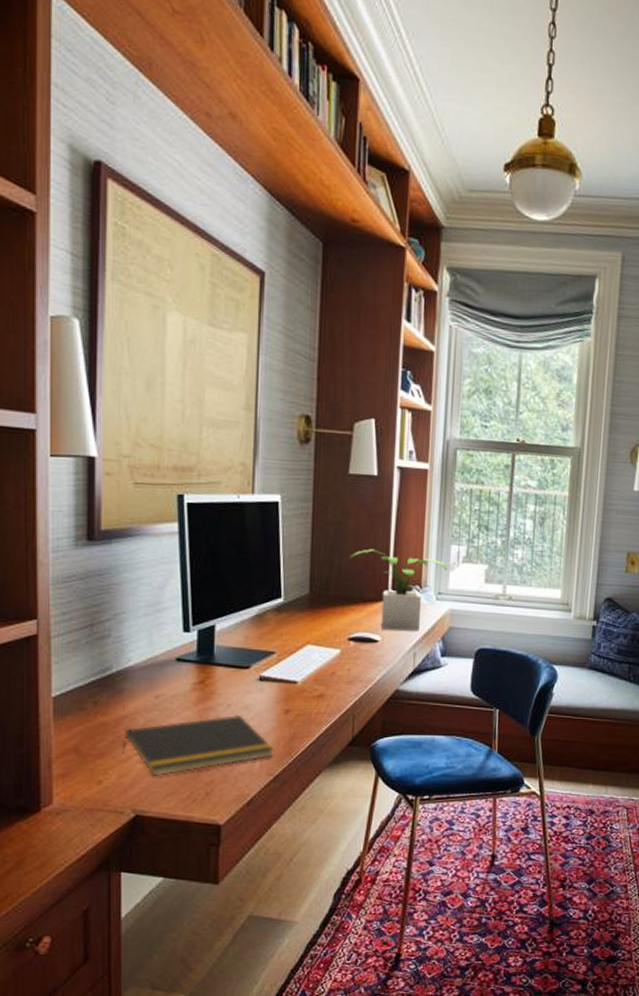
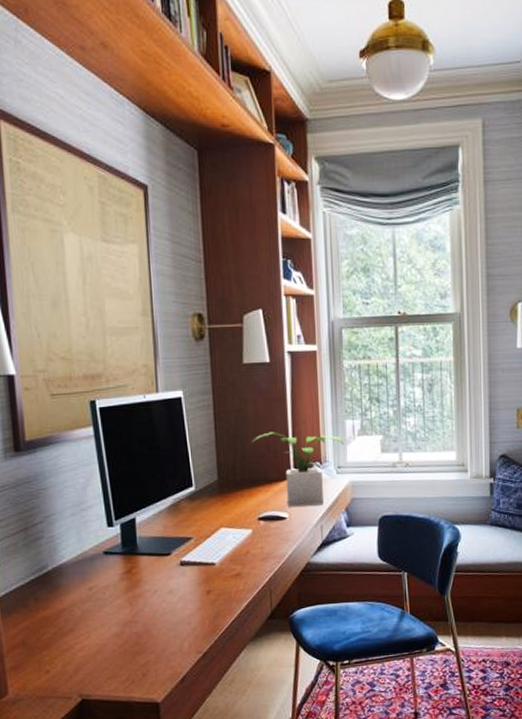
notepad: present [121,714,275,776] -> none [64,598,201,662]

